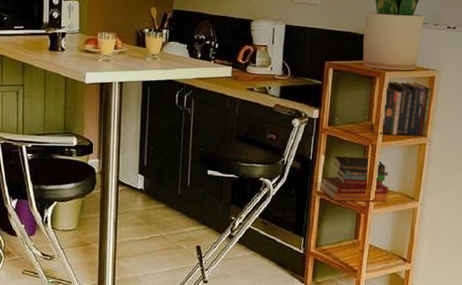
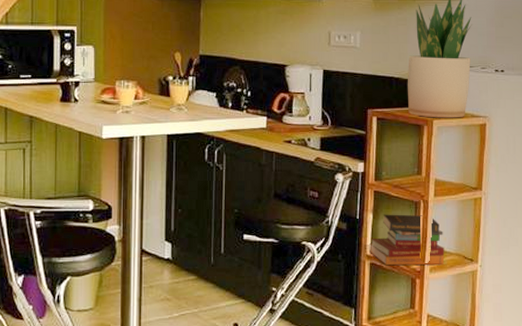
books: present [371,81,432,136] -> none [422,130,484,190]

